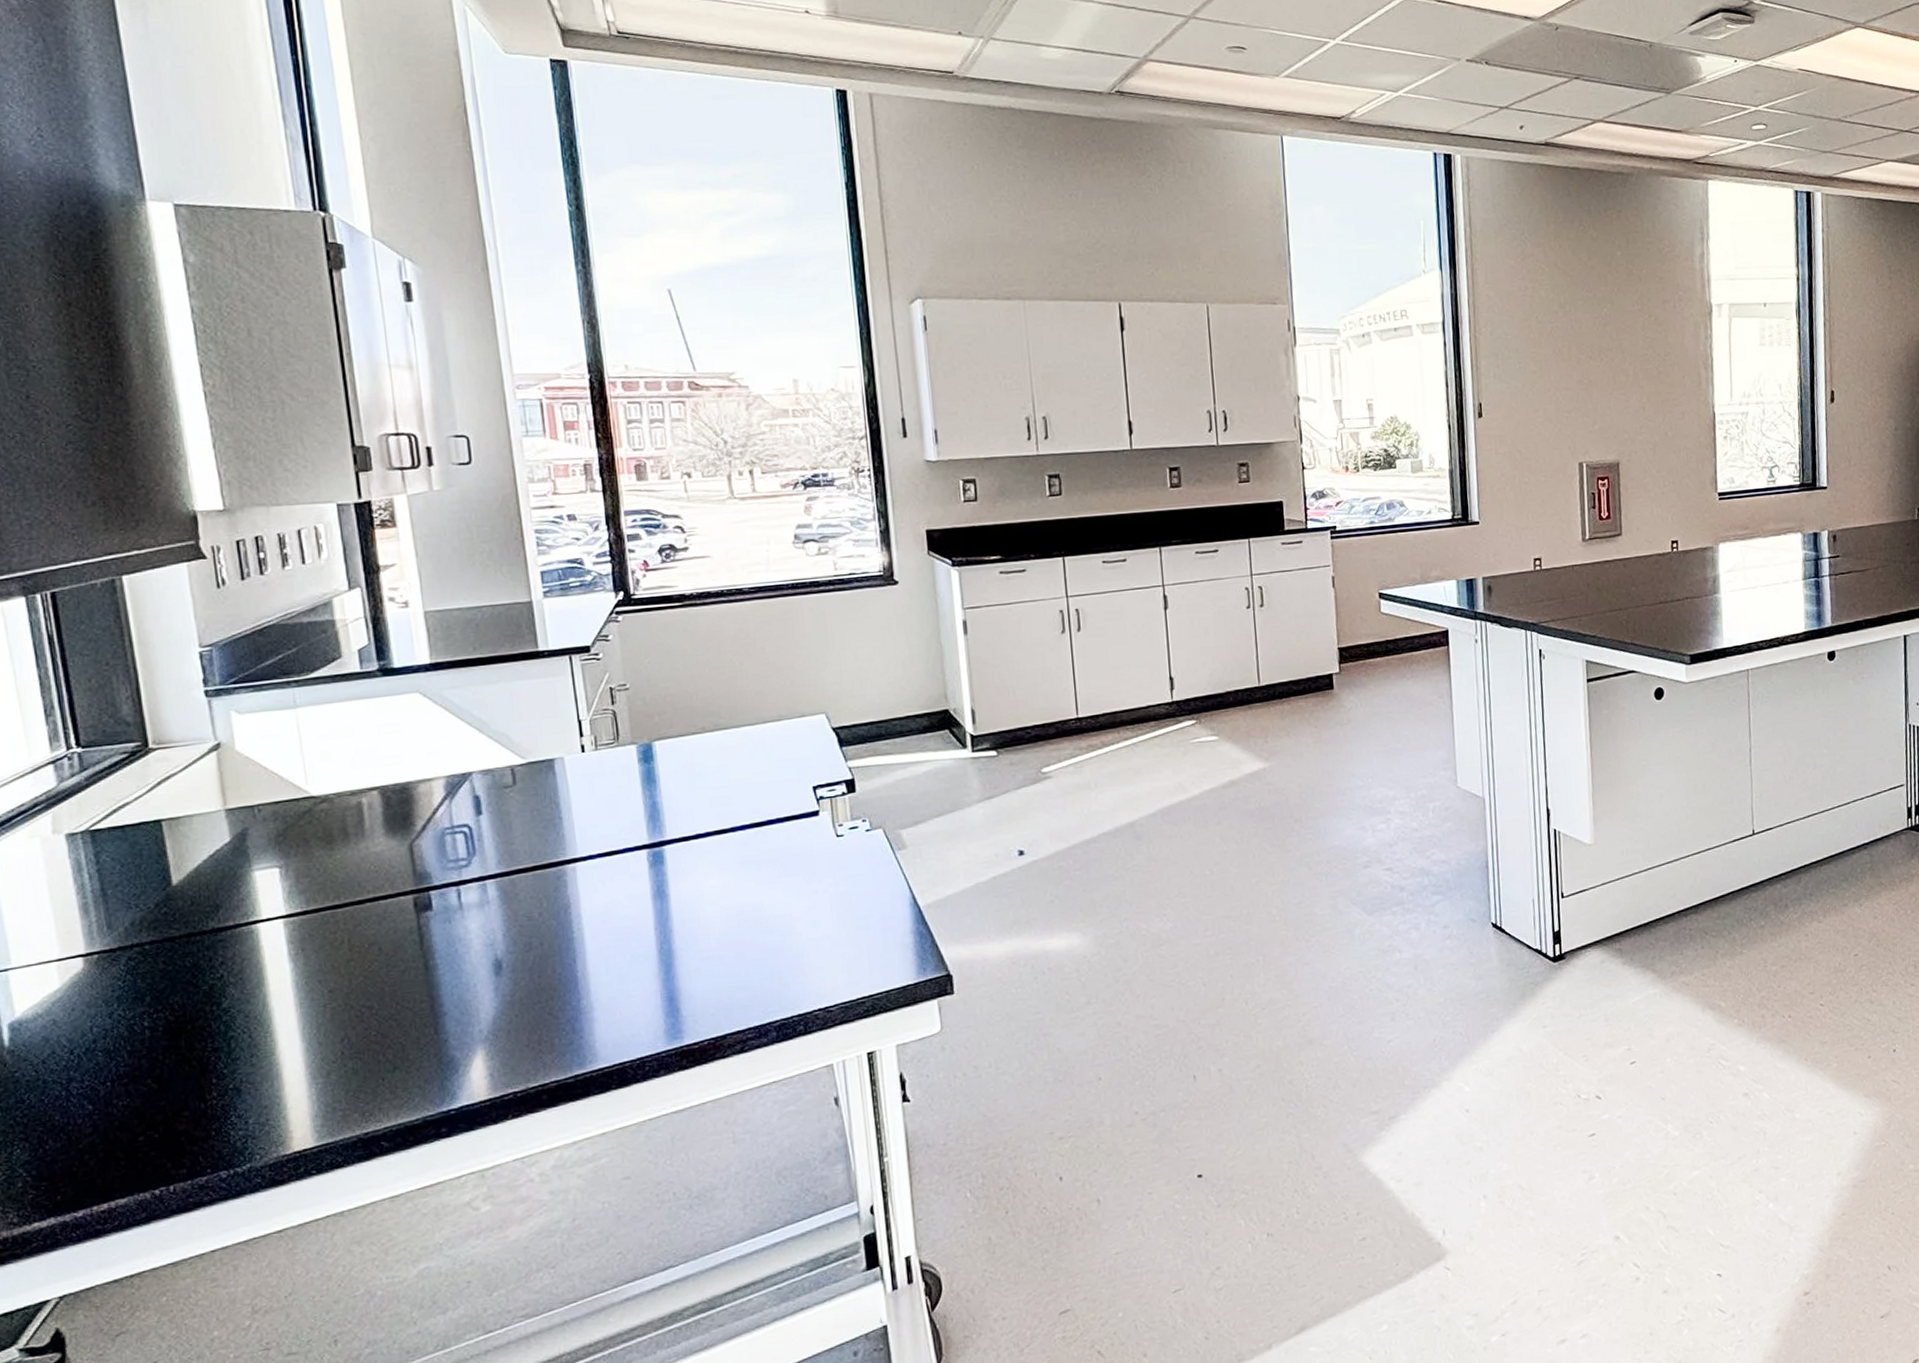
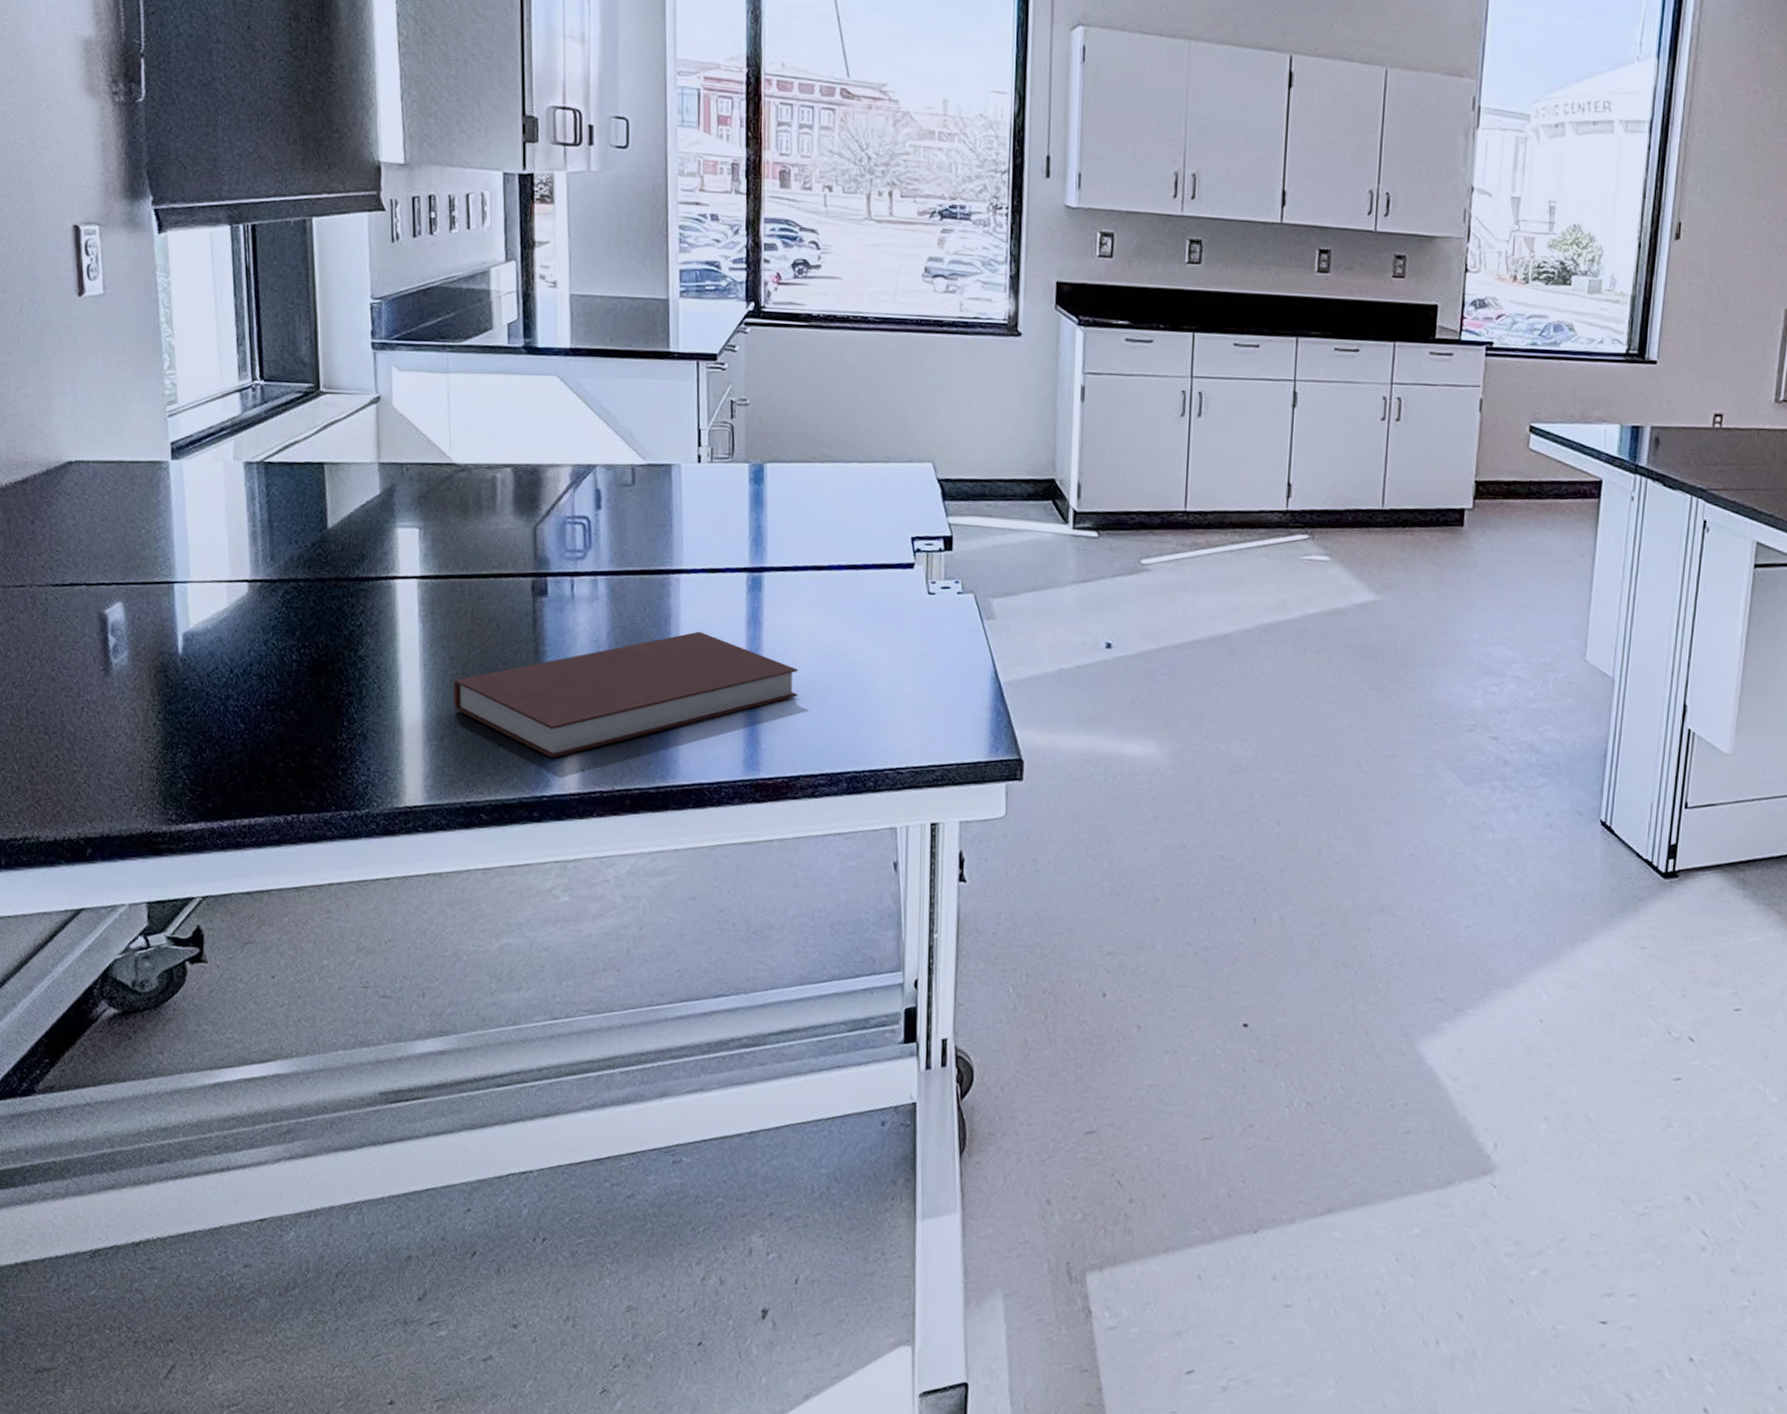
notebook: none [335,914,715,1070] -> present [453,631,799,758]

